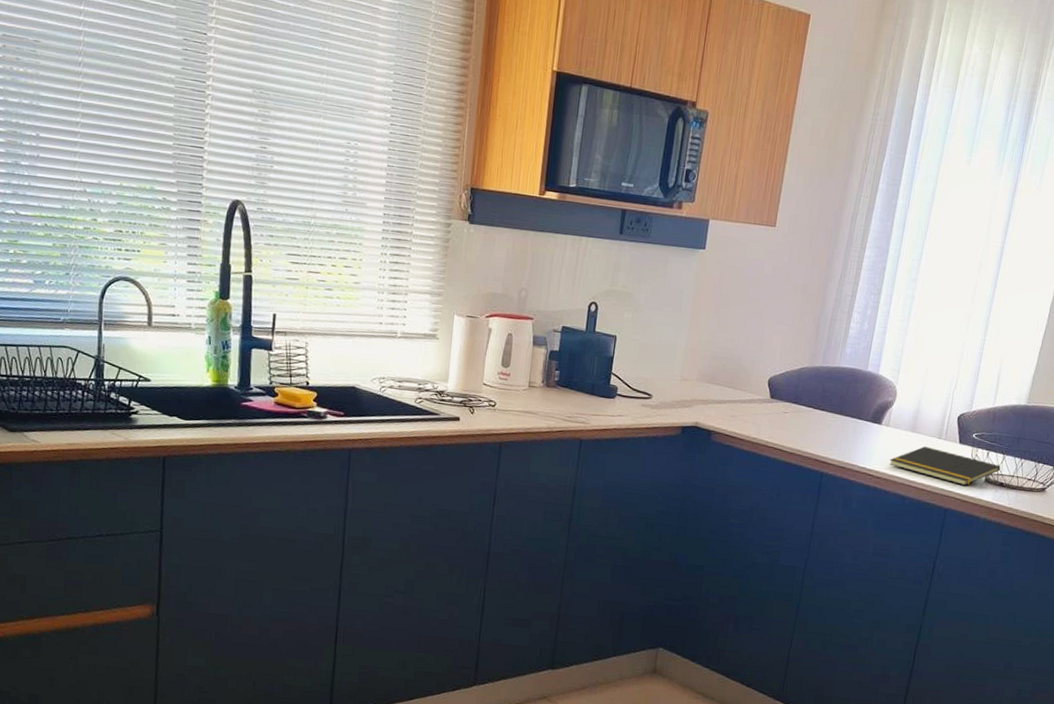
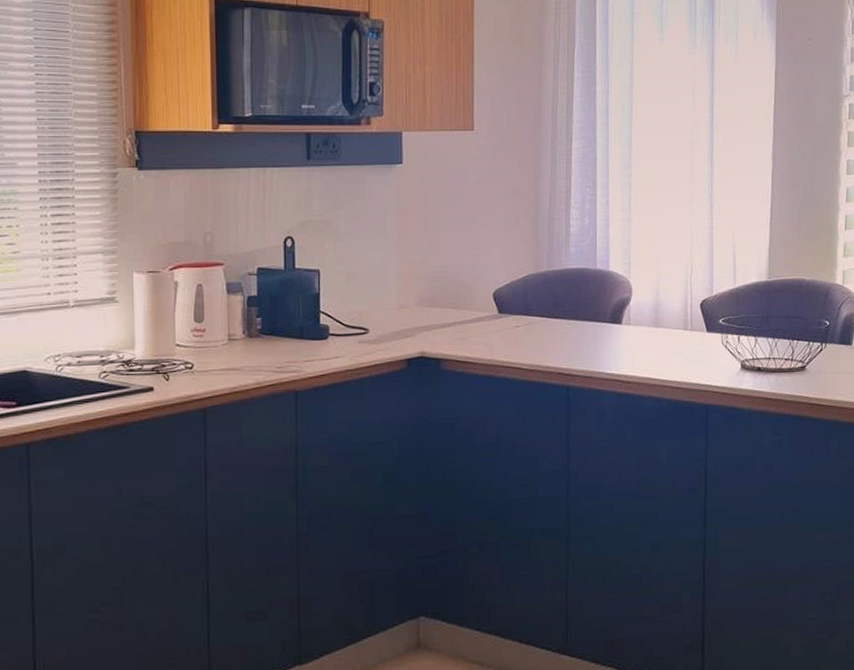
notepad: present [889,446,1001,486] -> none [637,340,755,376]

